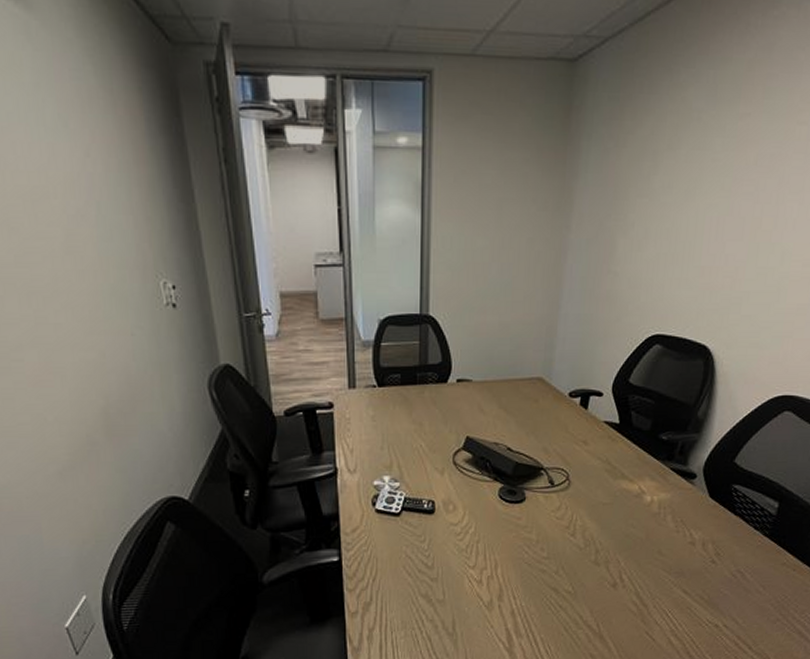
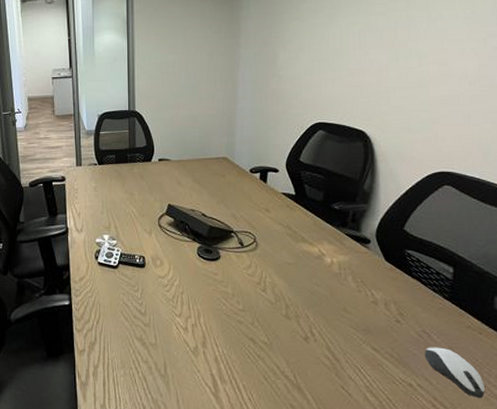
computer mouse: none [735,586,789,635] -> present [424,347,485,399]

